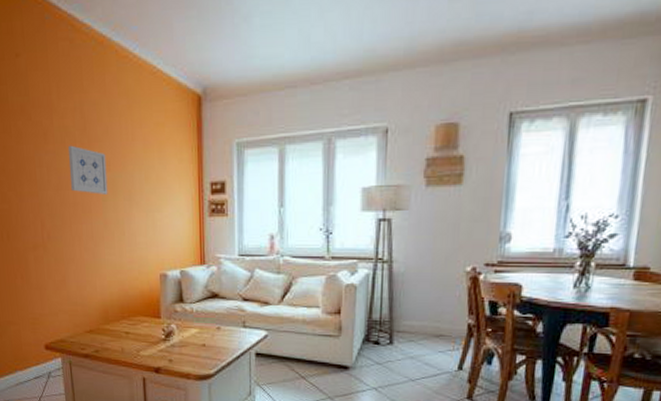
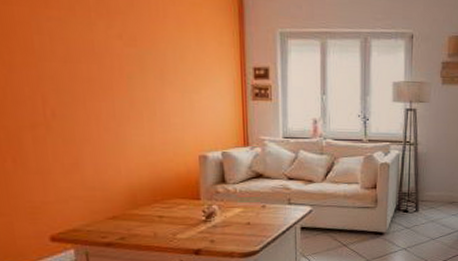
wall art: present [67,145,108,195] -> none [78,13,134,71]

